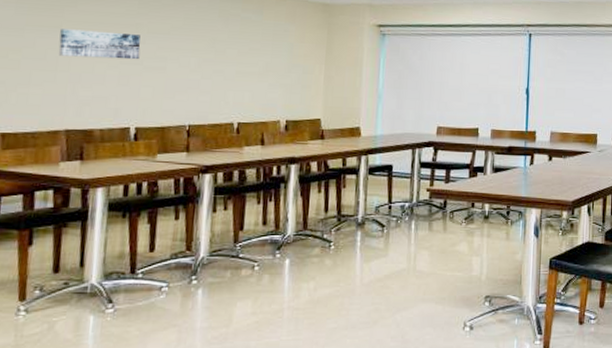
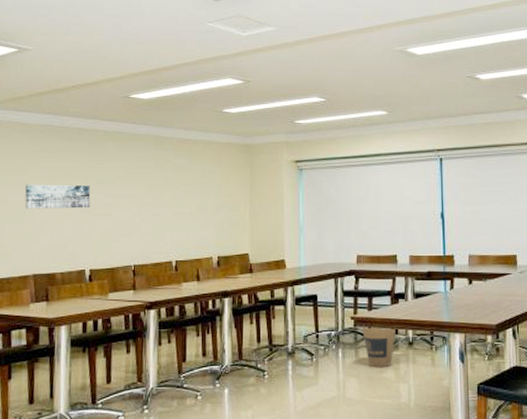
trash can: none [437,197,472,241] -> present [362,325,395,368]

